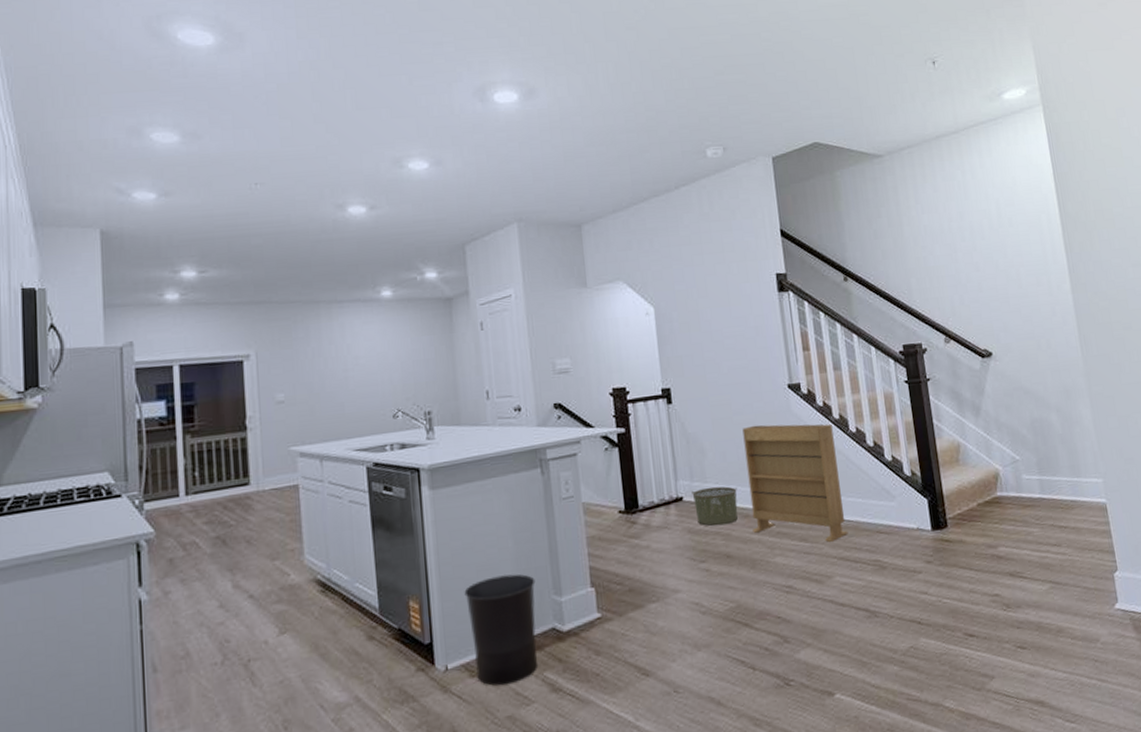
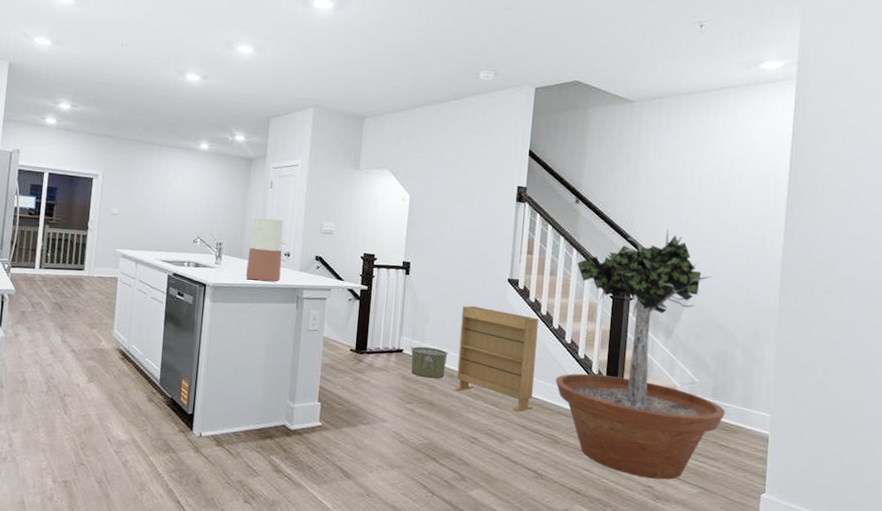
waste bin: present [464,574,537,685] -> none [221,376,277,458]
vase: none [465,366,514,452] -> present [246,217,284,283]
potted tree: none [860,292,1057,587] -> present [555,229,726,480]

